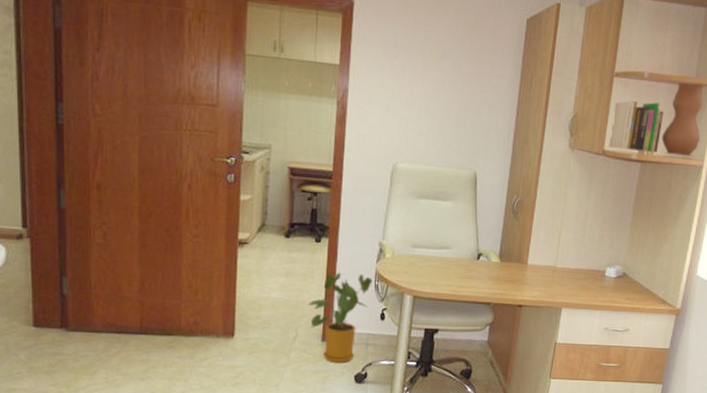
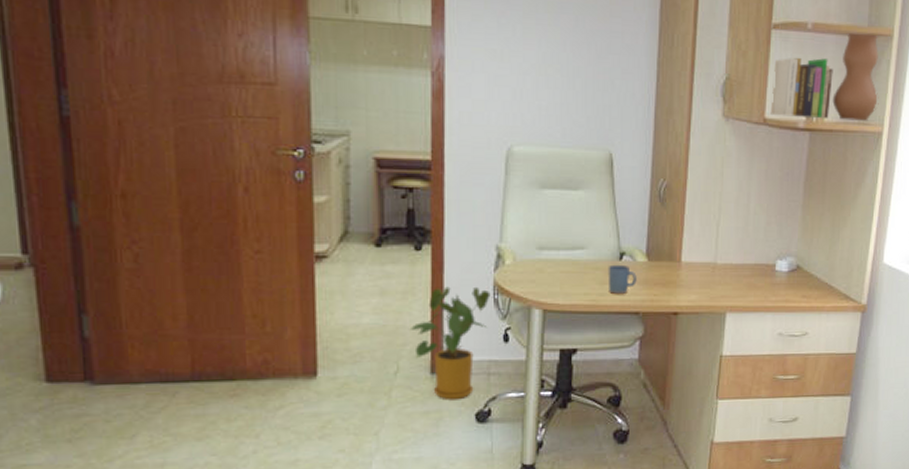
mug: none [467,263,490,287] -> present [608,264,637,294]

